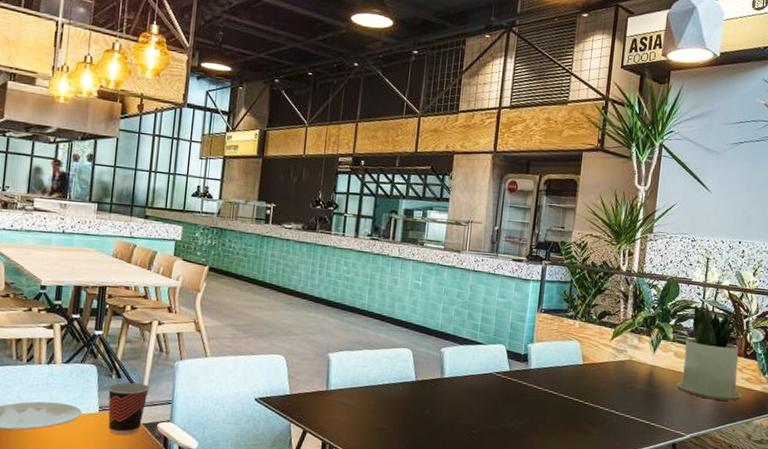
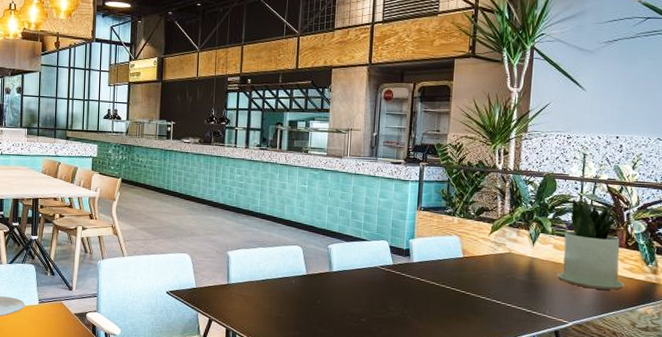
cup: present [108,382,151,436] -> none [45,279,79,324]

